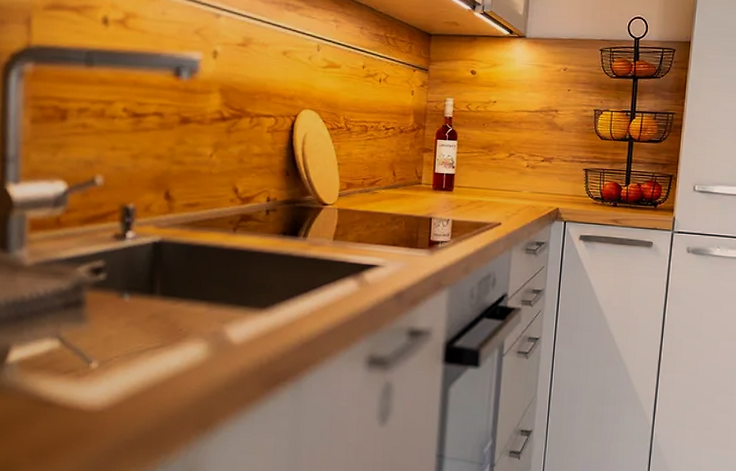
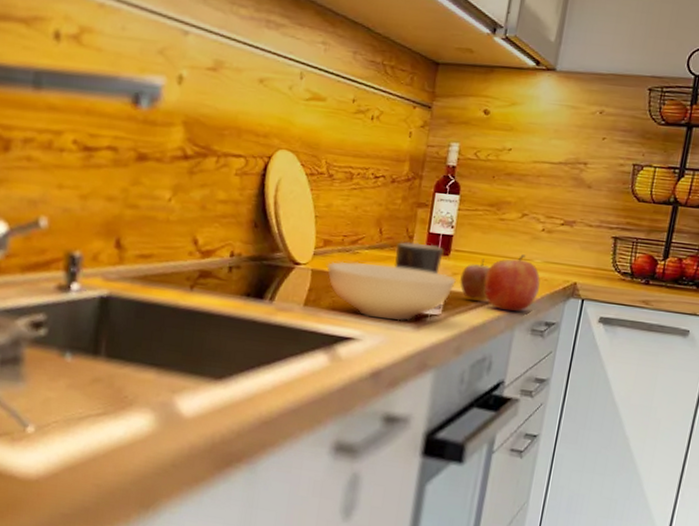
bowl: none [350,200,460,248] -> present [327,261,456,321]
mug: none [407,181,448,207] -> present [393,242,444,274]
apple: none [463,192,487,227] -> present [460,258,490,300]
apple: none [484,187,529,235] -> present [484,254,540,312]

